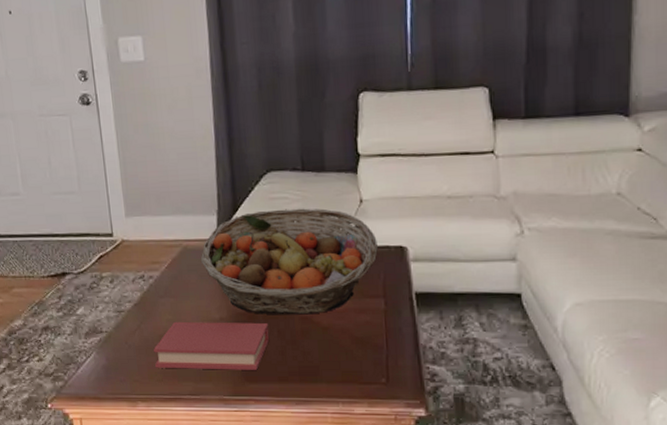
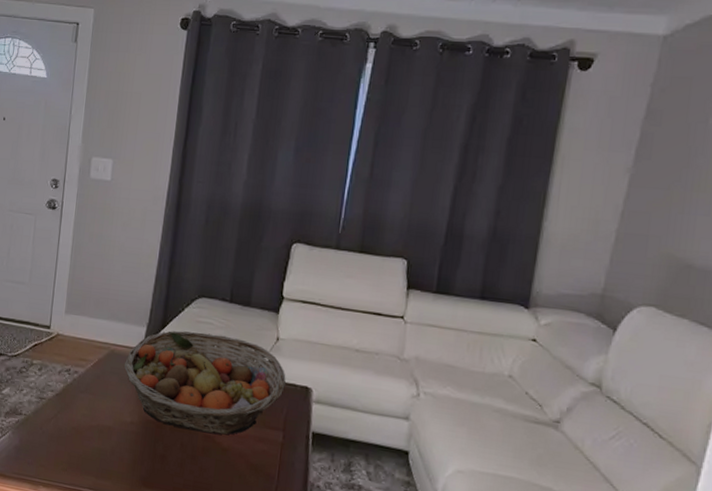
book: present [154,321,270,370] -> none [63,417,174,477]

